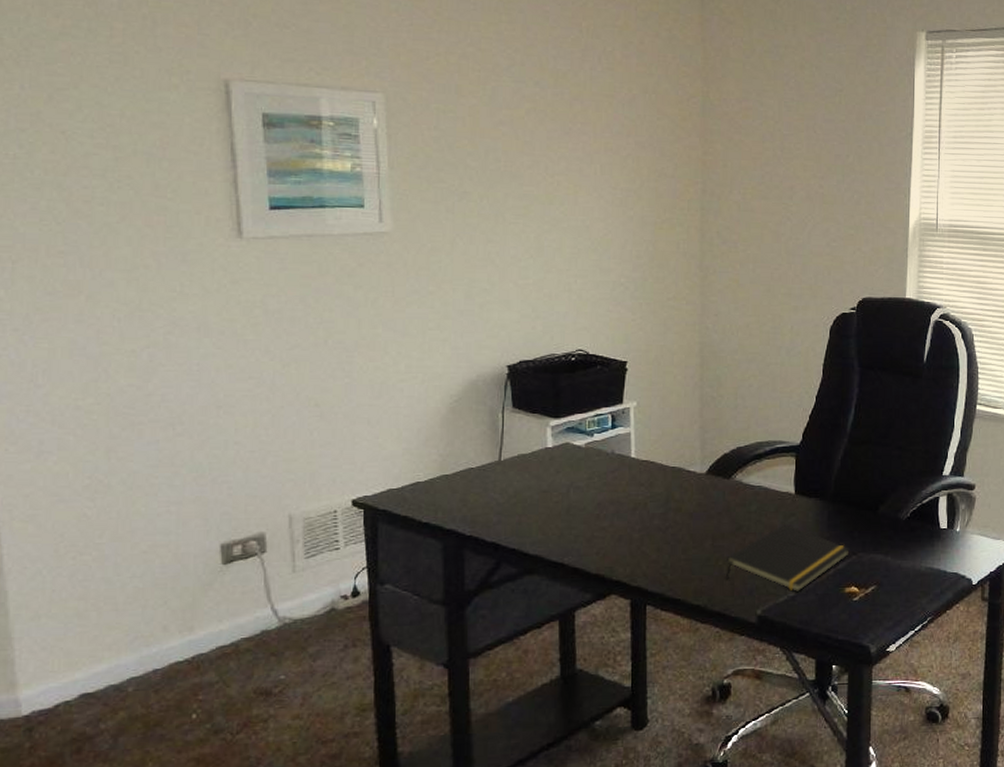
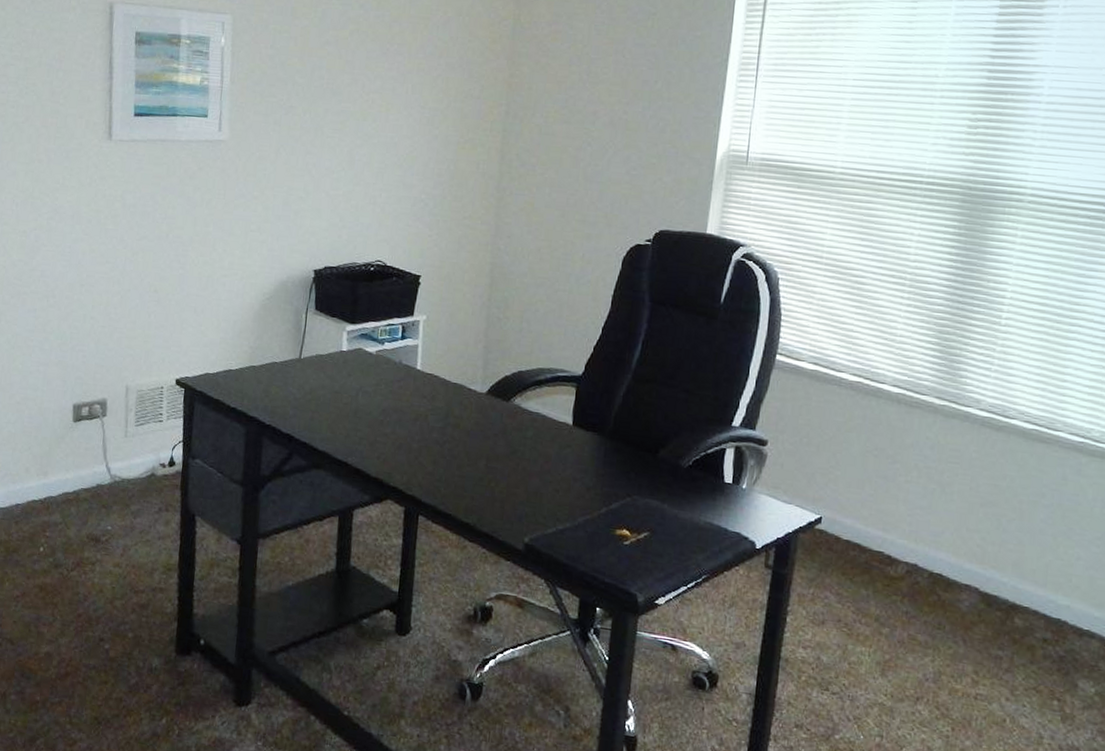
notepad: present [725,523,850,591] -> none [496,453,625,526]

